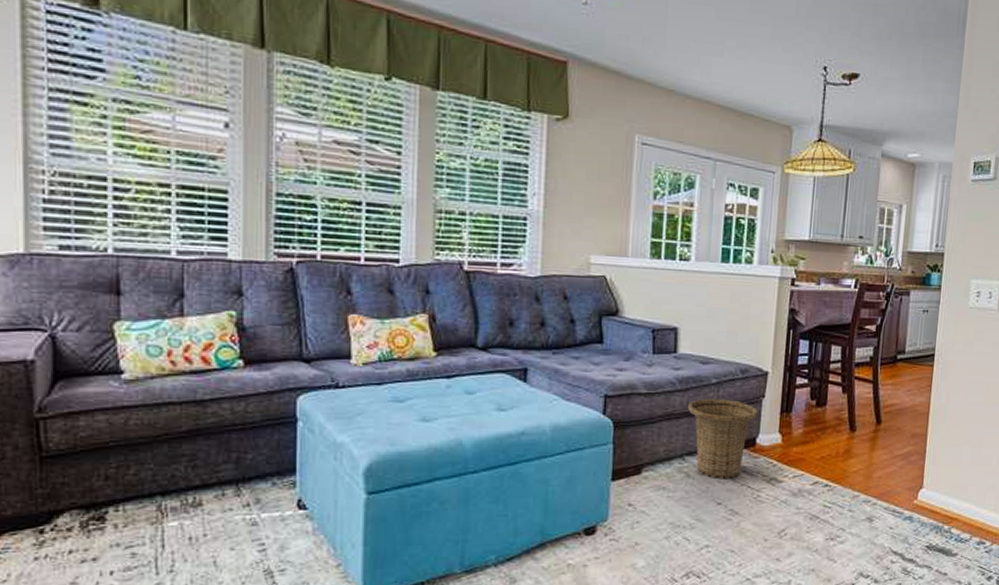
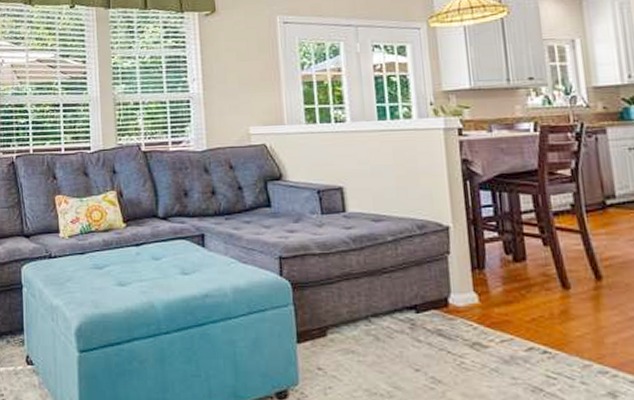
basket: present [688,398,758,480] -> none [366,256,445,344]

